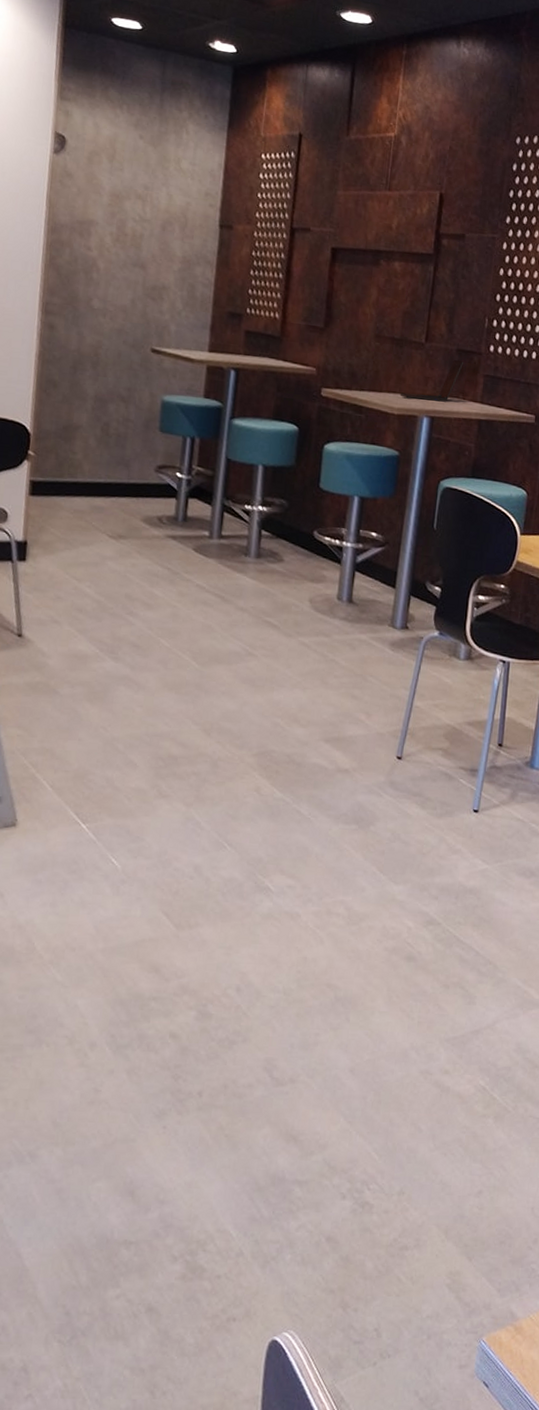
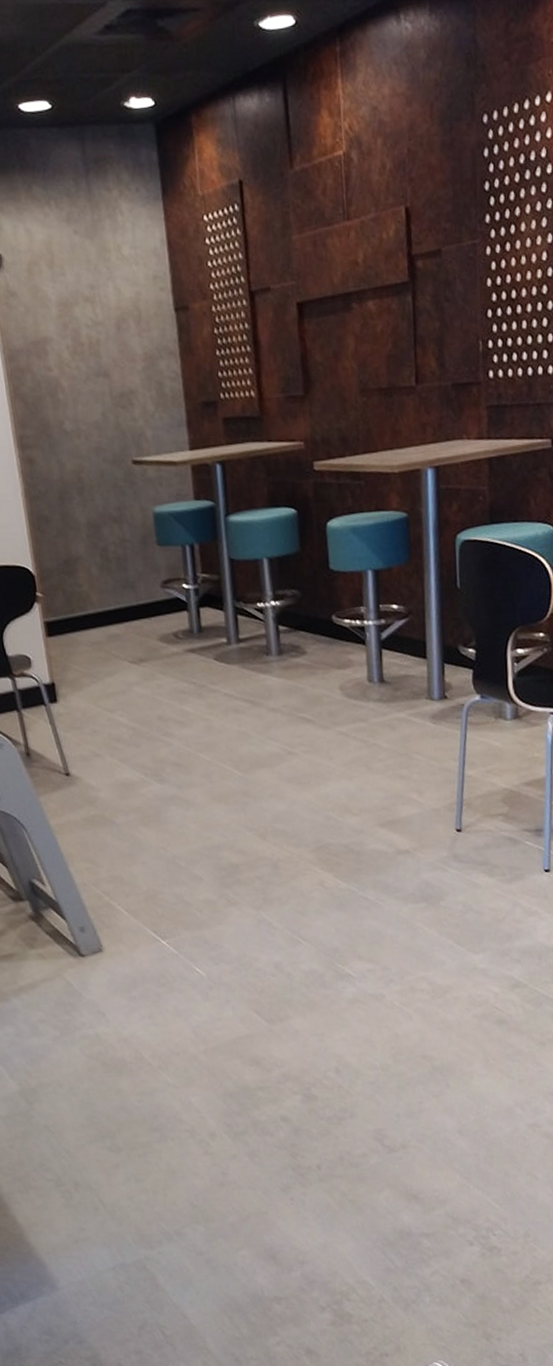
laptop: present [400,360,464,402] -> none [397,396,463,453]

